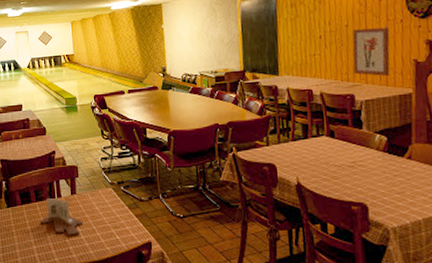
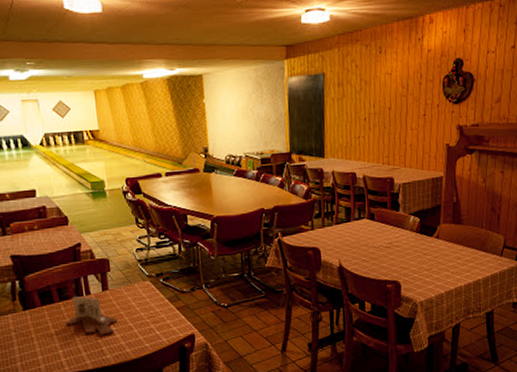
wall art: present [352,27,390,76] -> none [393,111,427,160]

